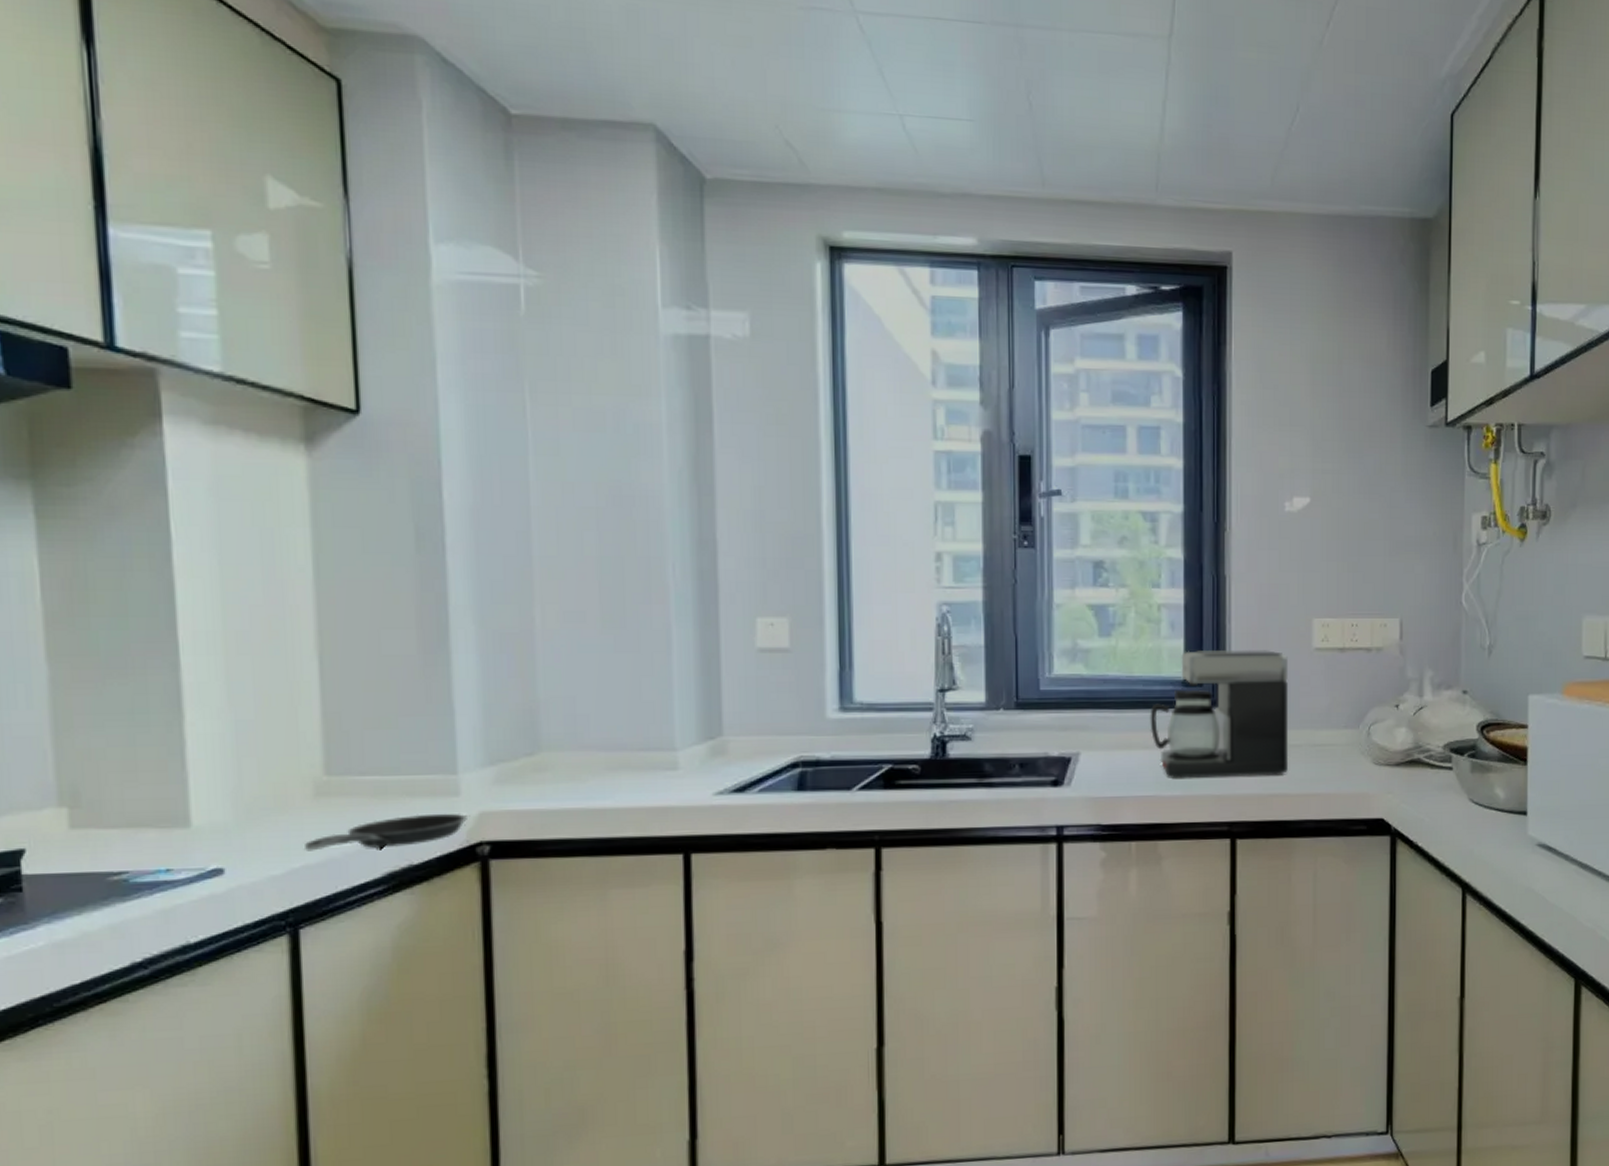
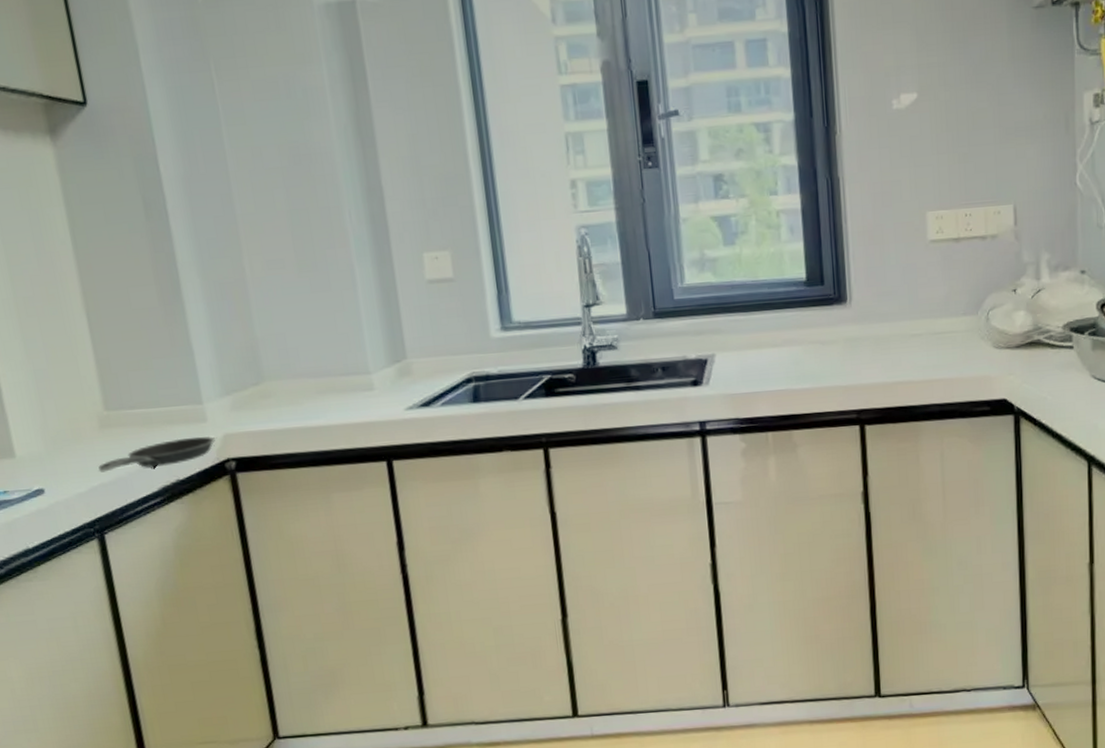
coffee maker: present [1150,650,1288,777] -> none [776,246,910,372]

